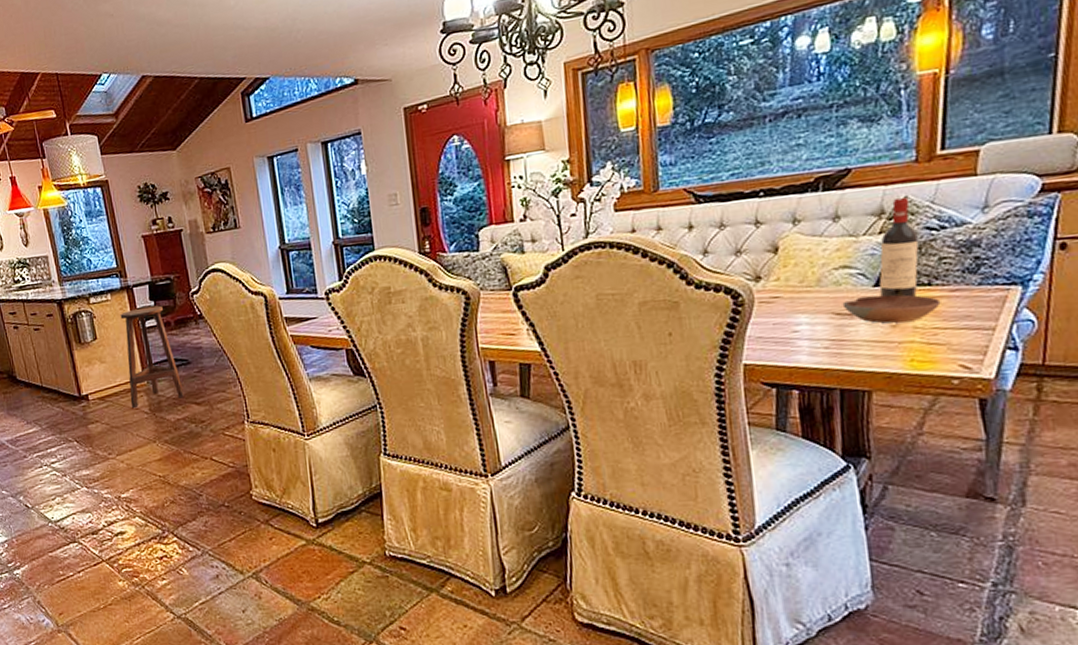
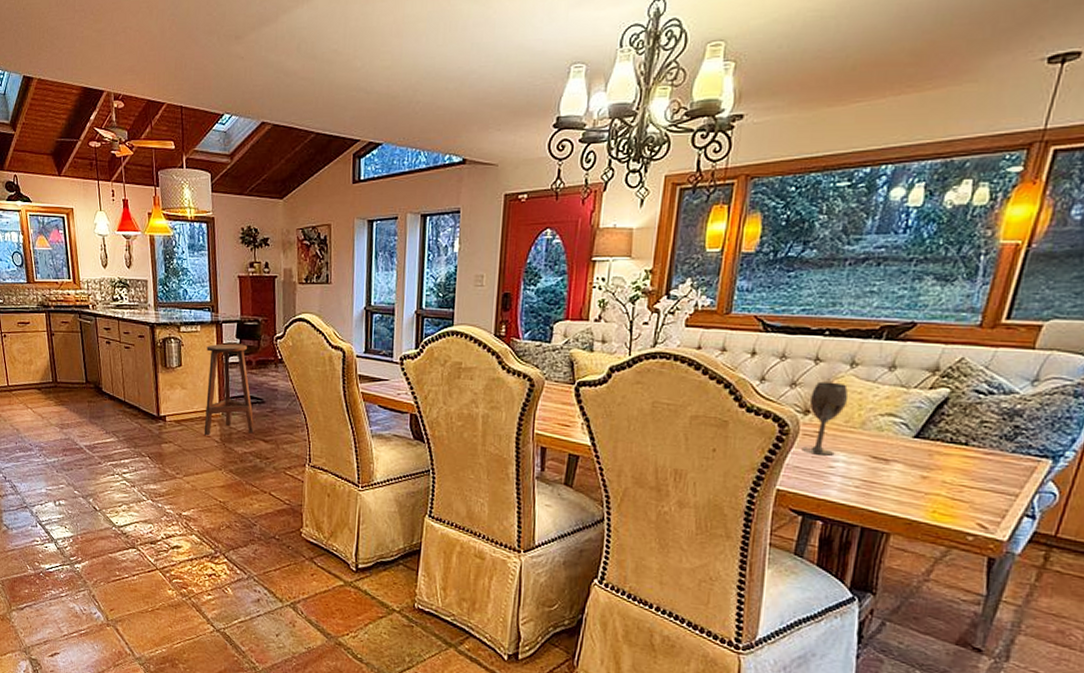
wine glass: none [757,243,798,322] -> present [801,381,849,456]
bowl: present [842,294,941,324] -> none [880,445,973,476]
wine bottle: present [879,197,920,298] -> none [917,359,966,453]

